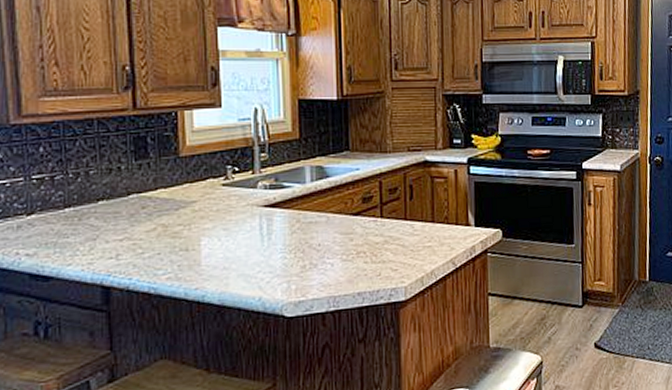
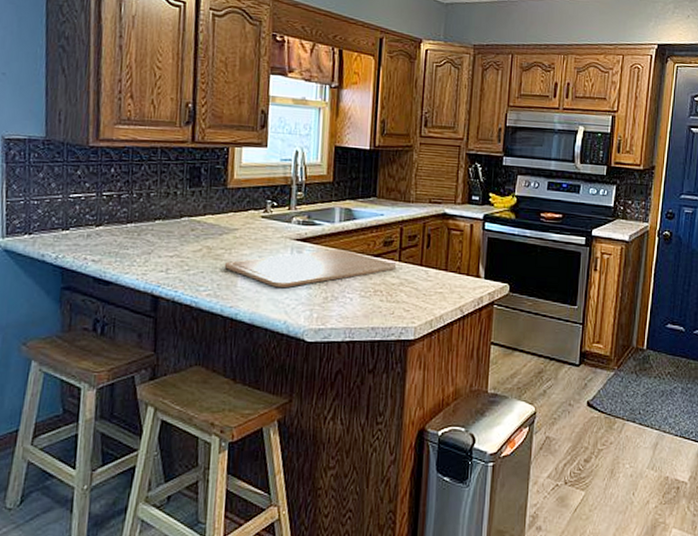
chopping board: none [184,212,379,262] -> present [224,249,397,288]

